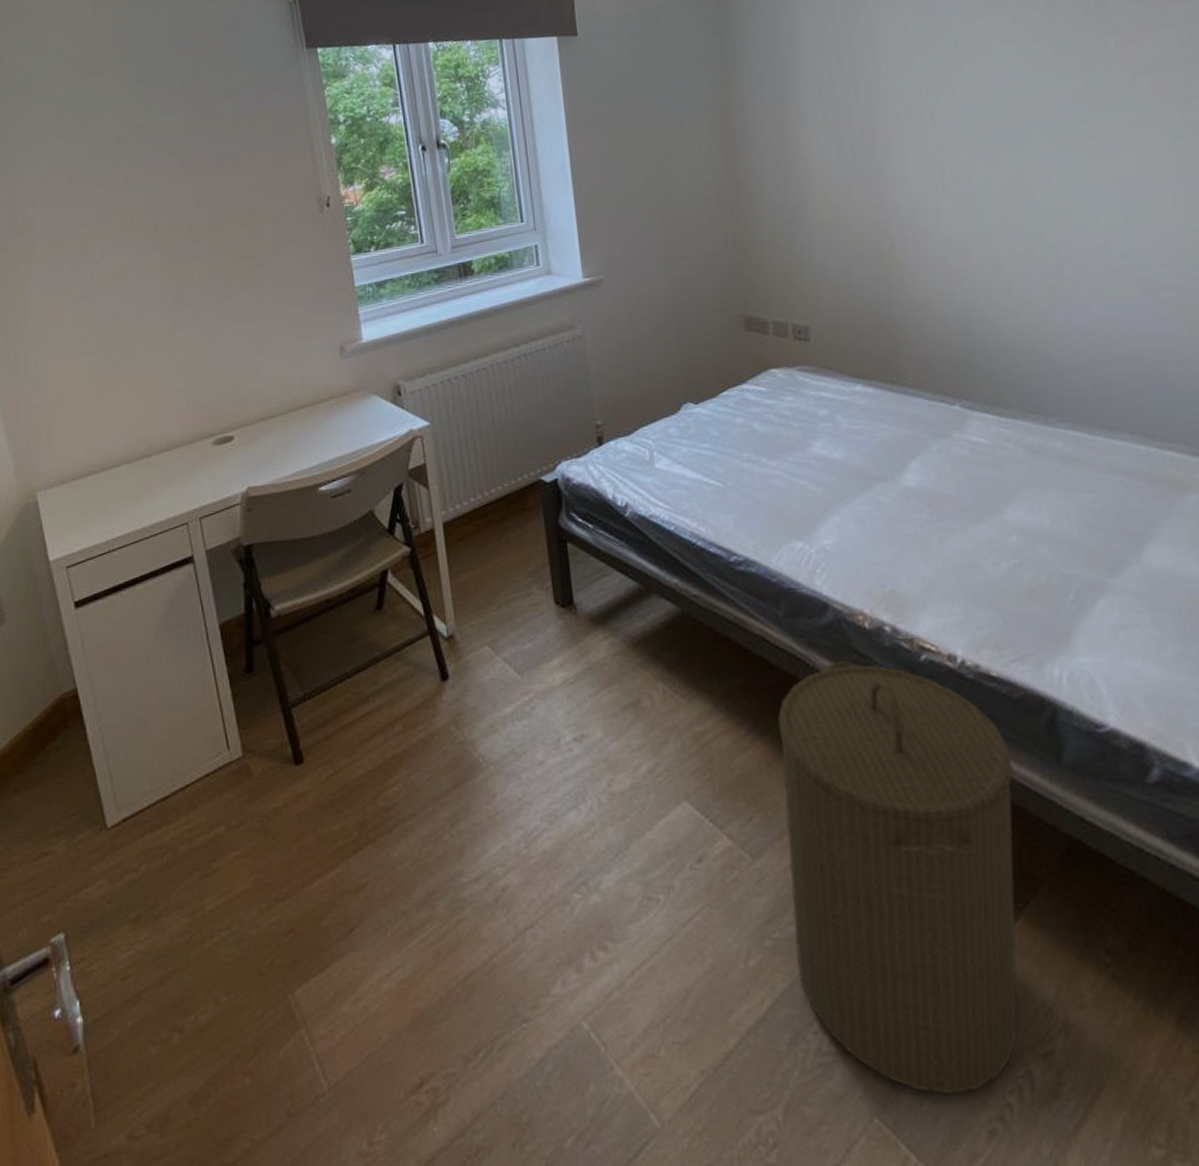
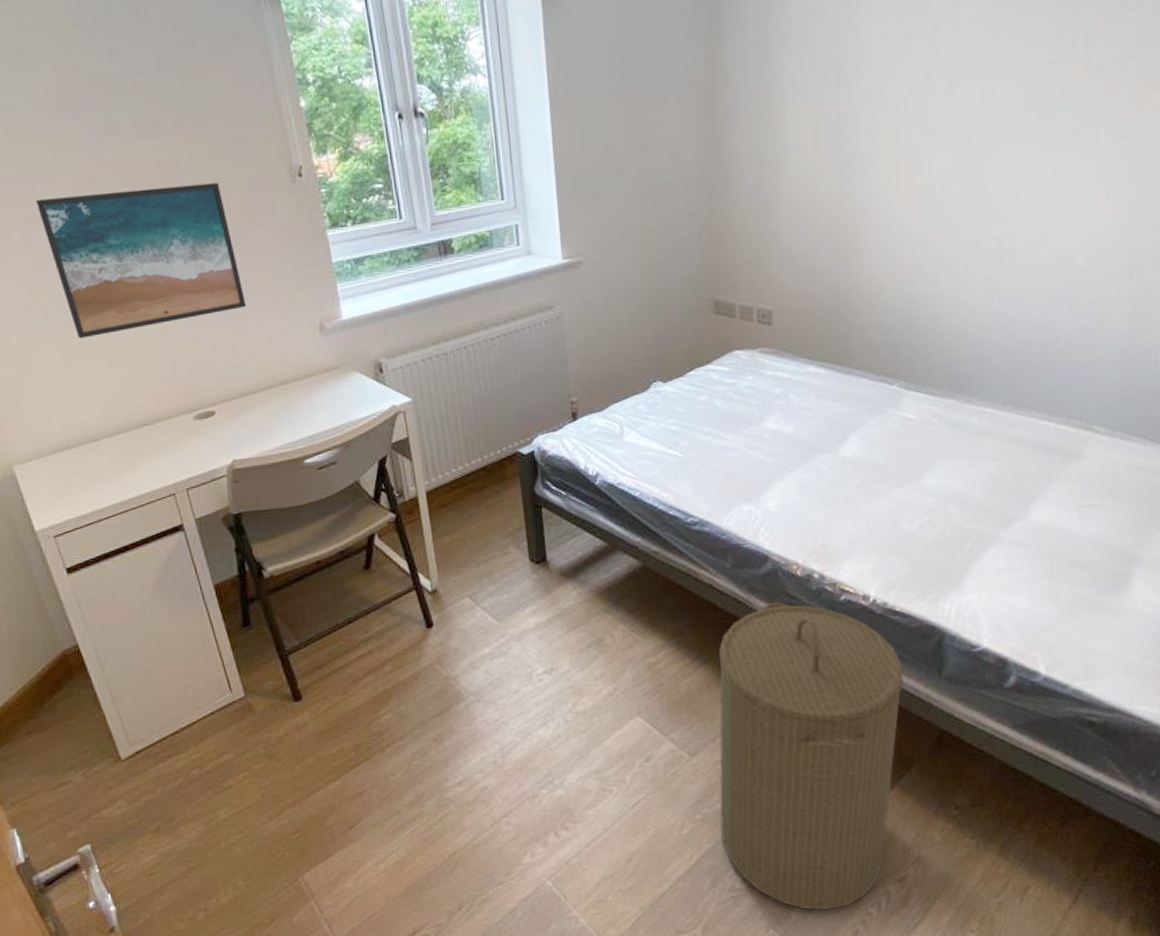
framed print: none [87,215,270,365] -> present [35,183,246,339]

